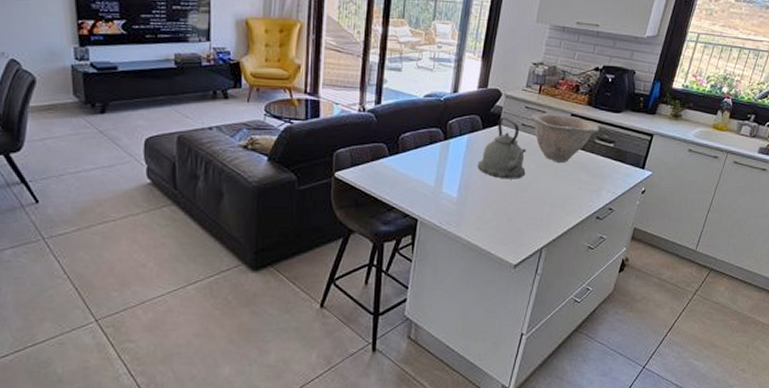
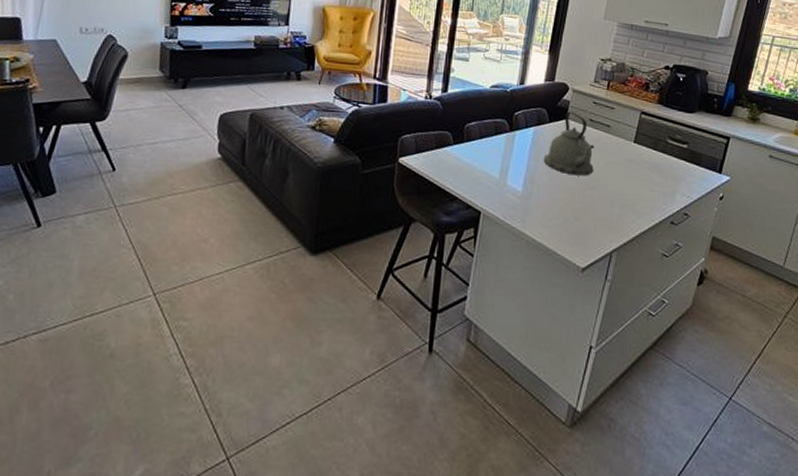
bowl: present [530,113,599,162] -> none [598,109,671,162]

